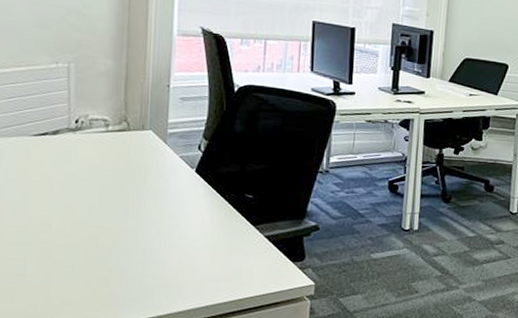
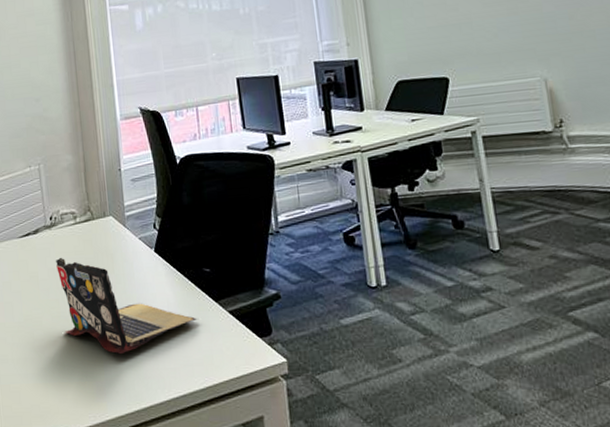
laptop: none [77,162,232,265] -> present [56,257,198,355]

